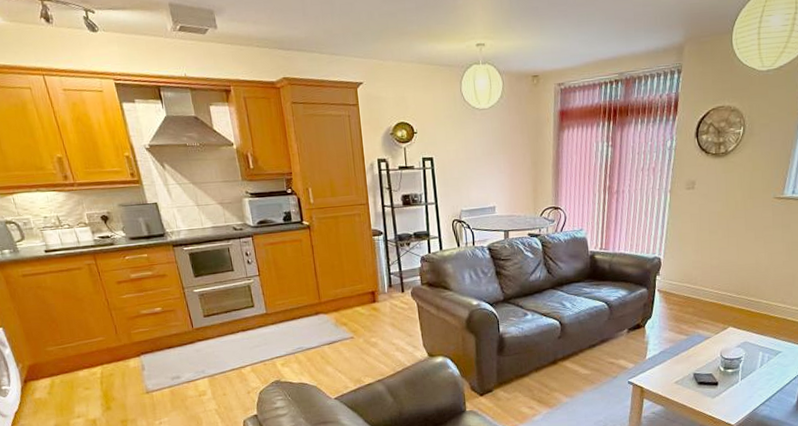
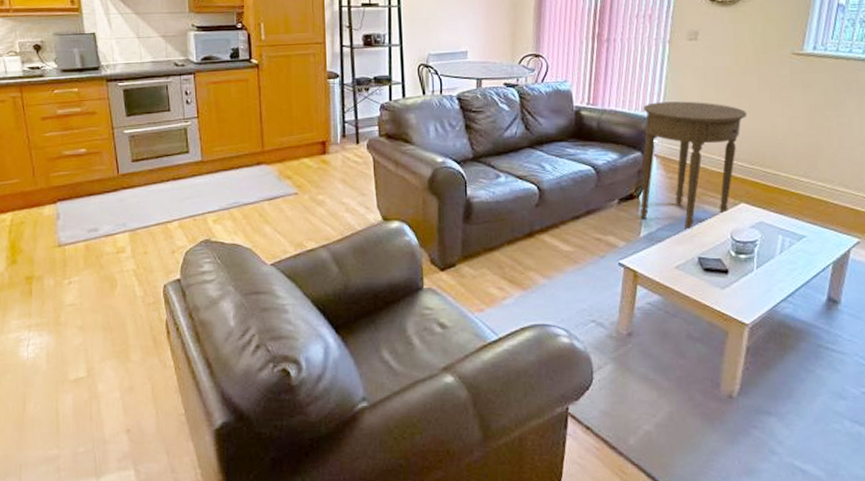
side table: none [645,243,736,352] -> present [639,101,748,230]

